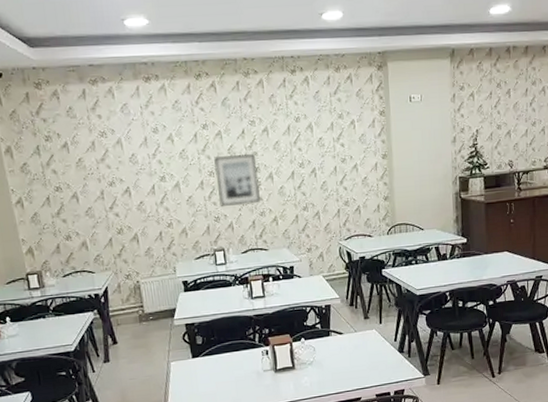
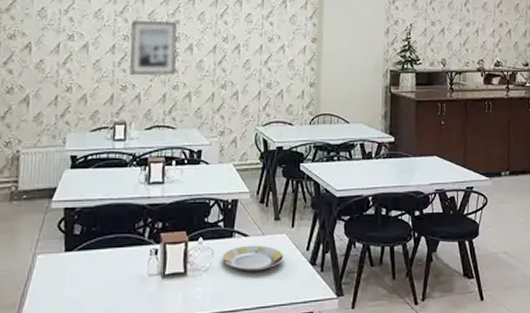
plate: none [322,340,376,362] -> present [222,245,285,272]

